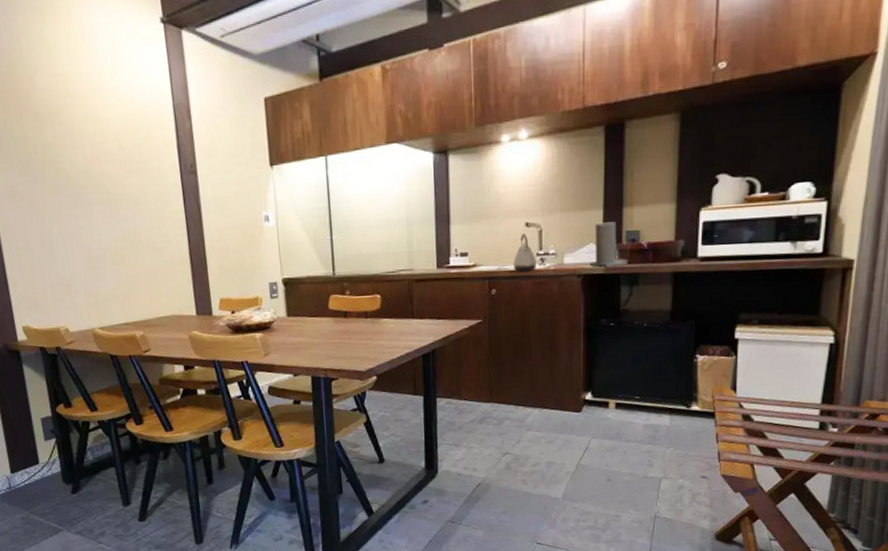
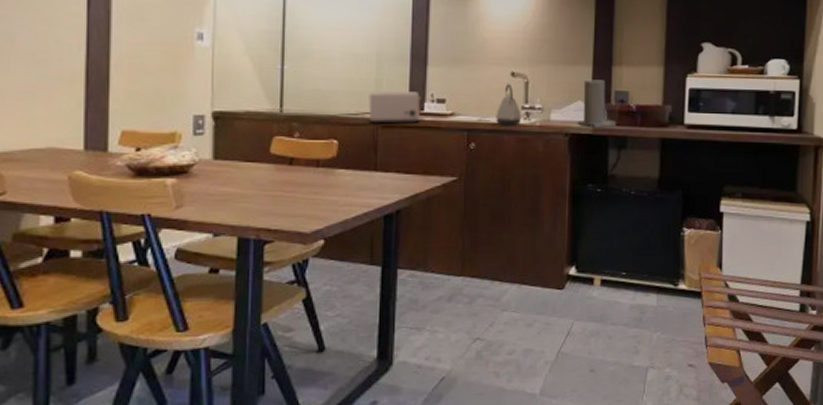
toaster: none [402,248,447,279] -> present [368,91,421,124]

